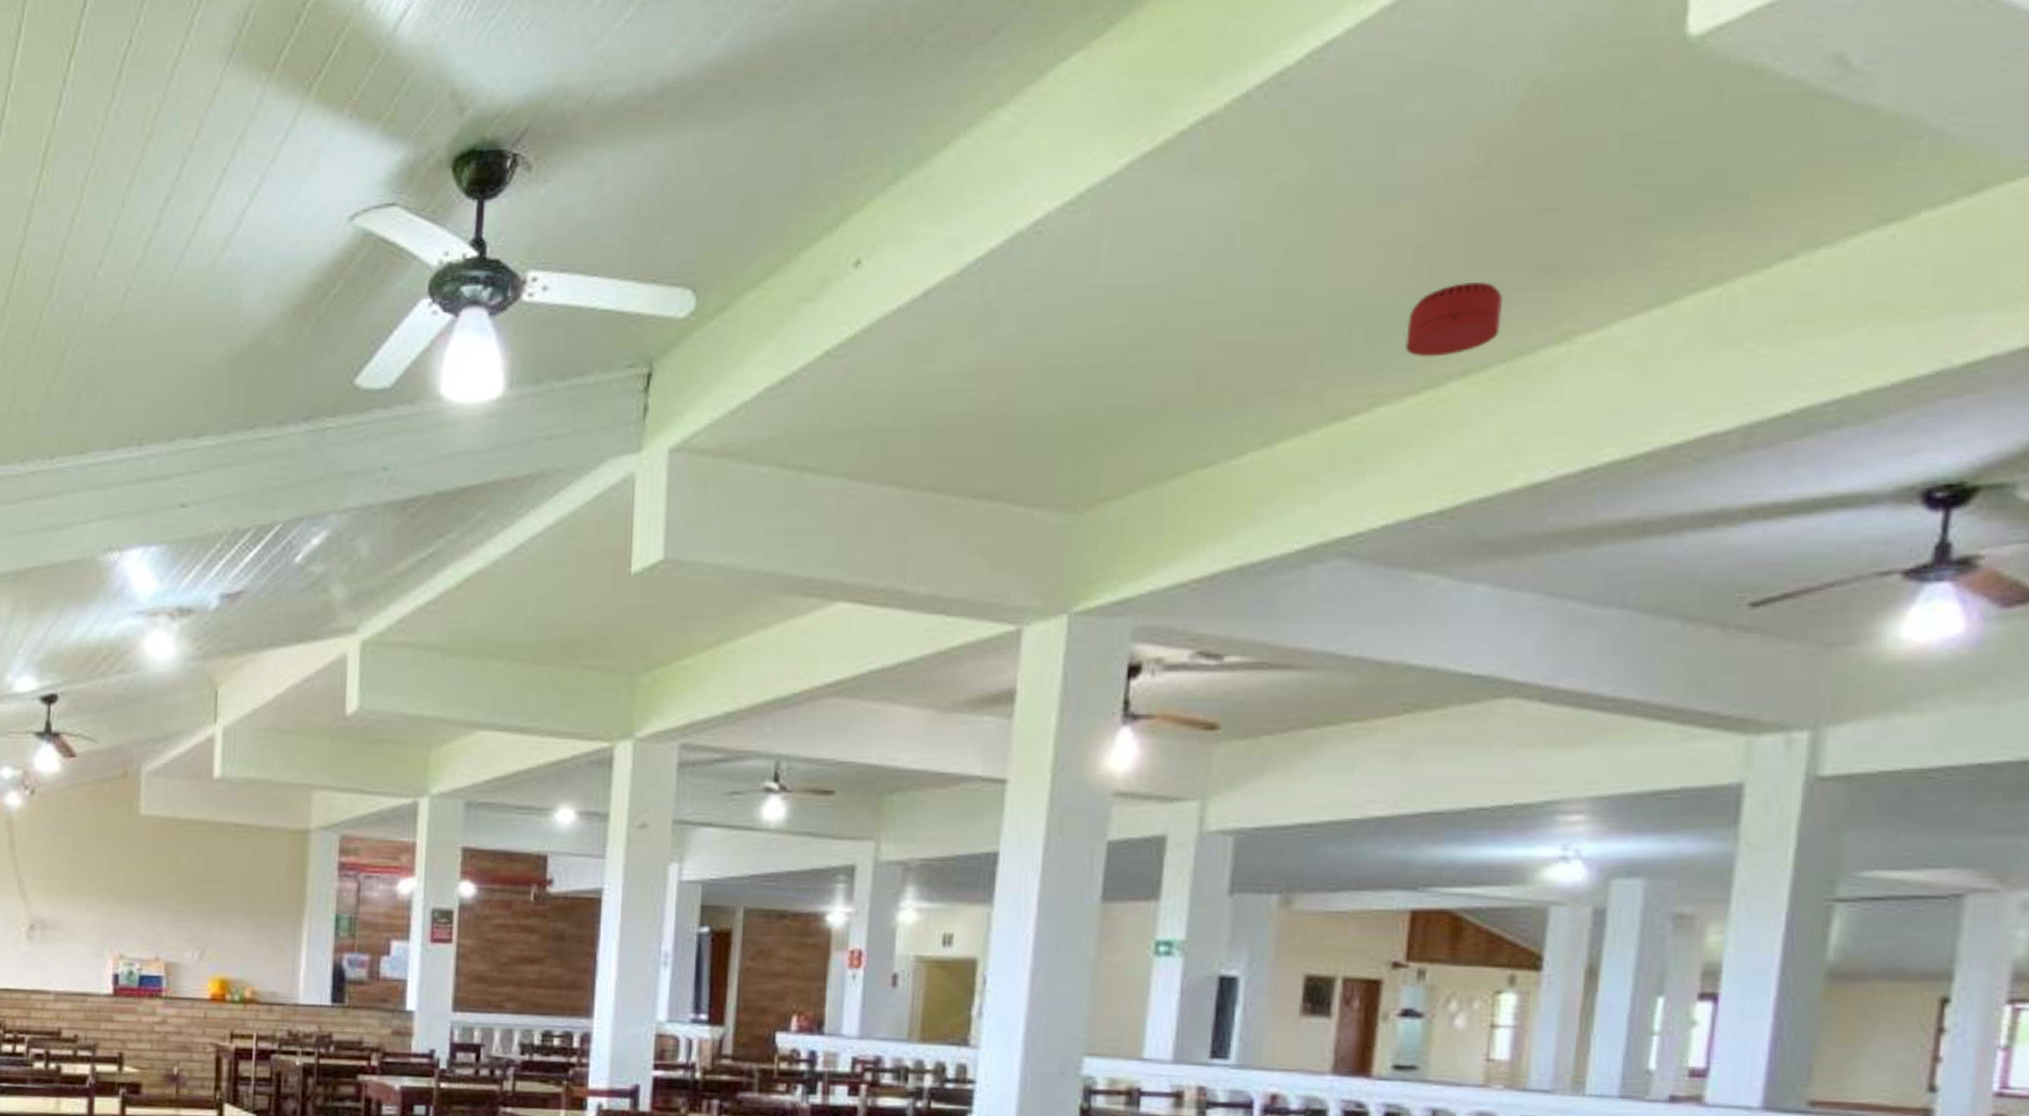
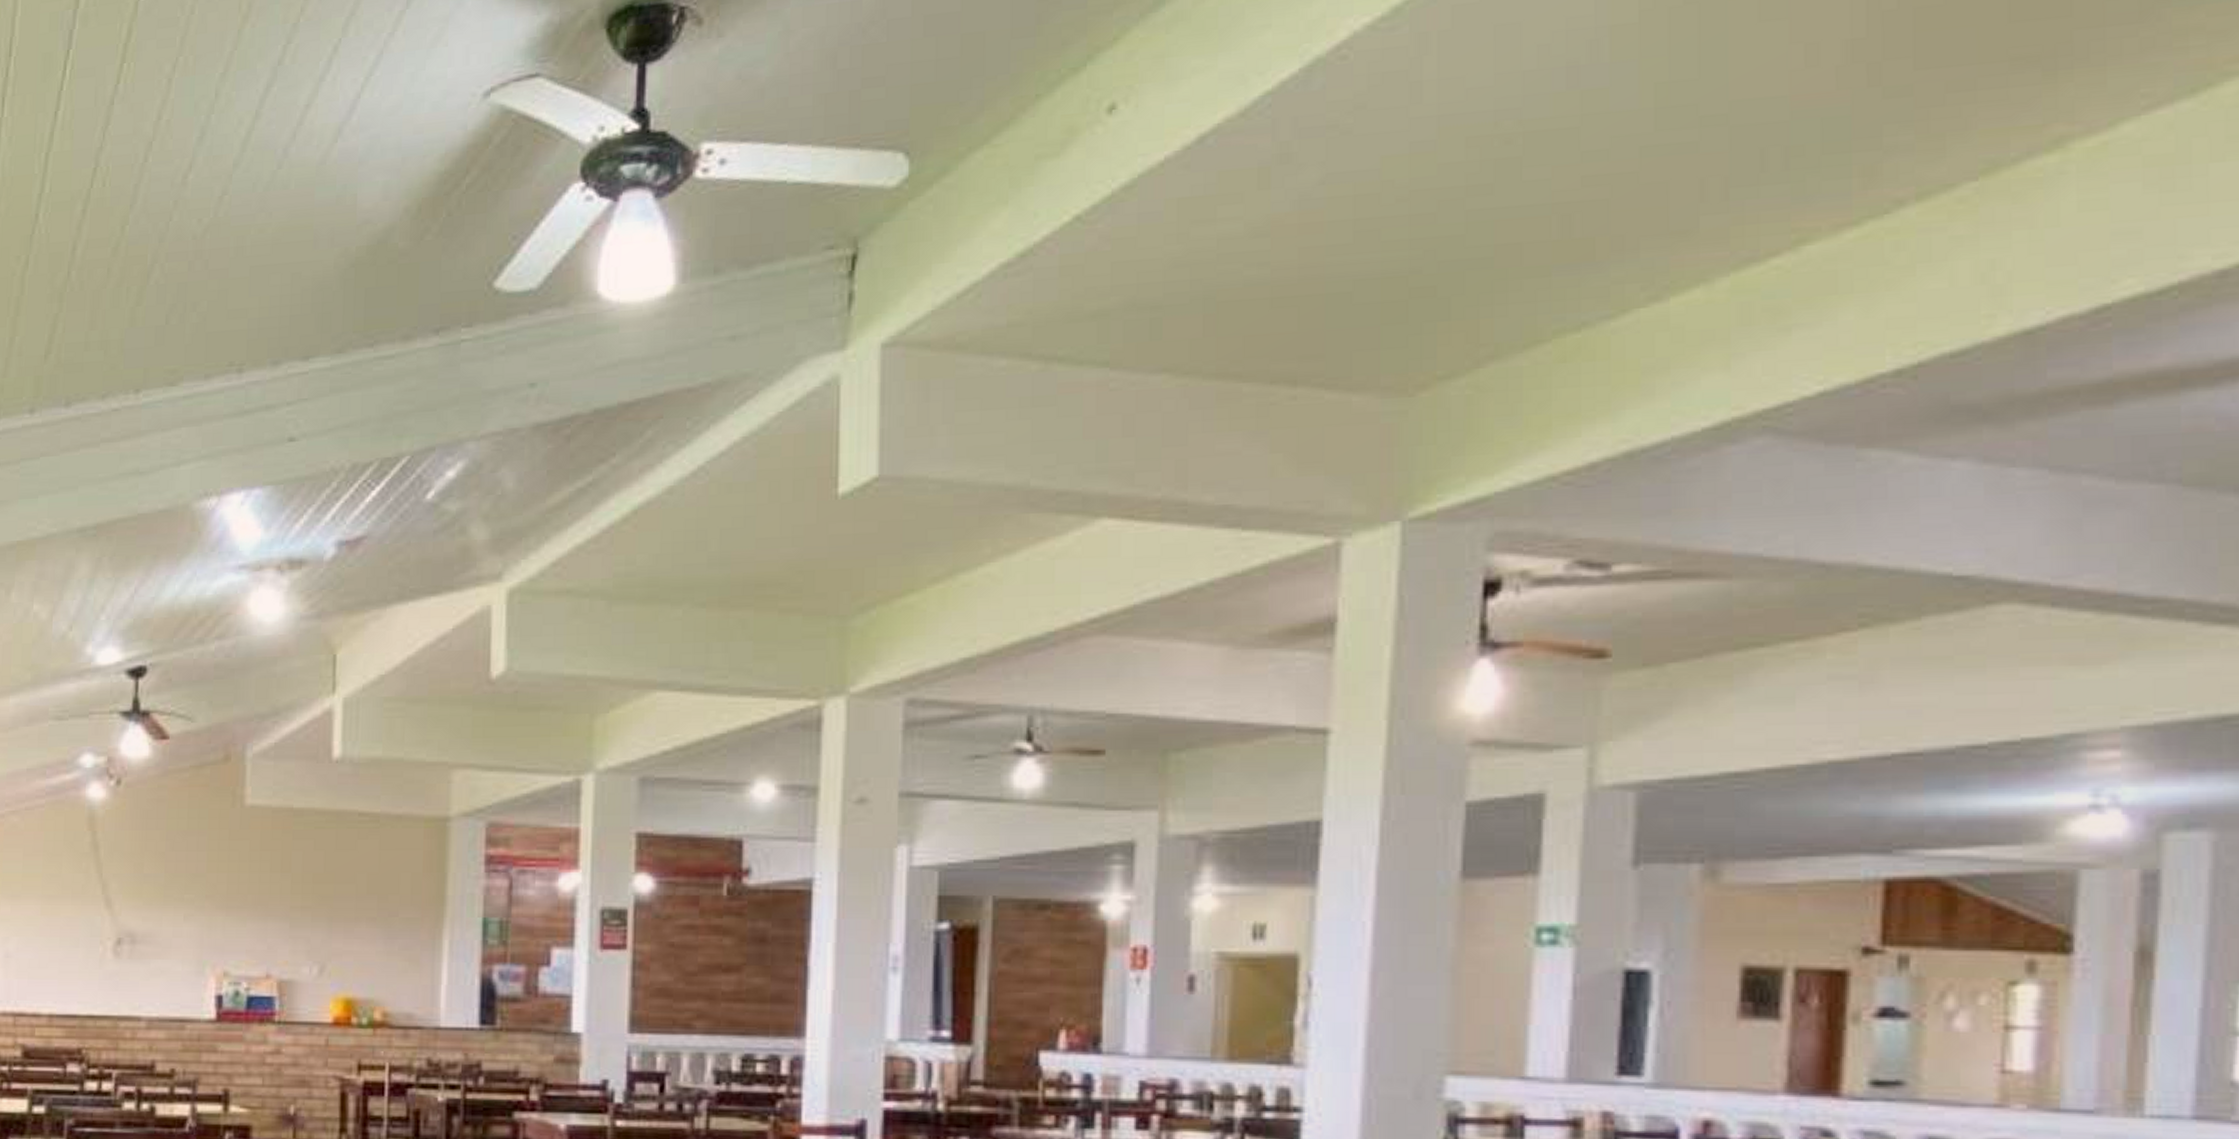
smoke detector: present [1404,282,1504,357] -> none [1837,80,1970,179]

